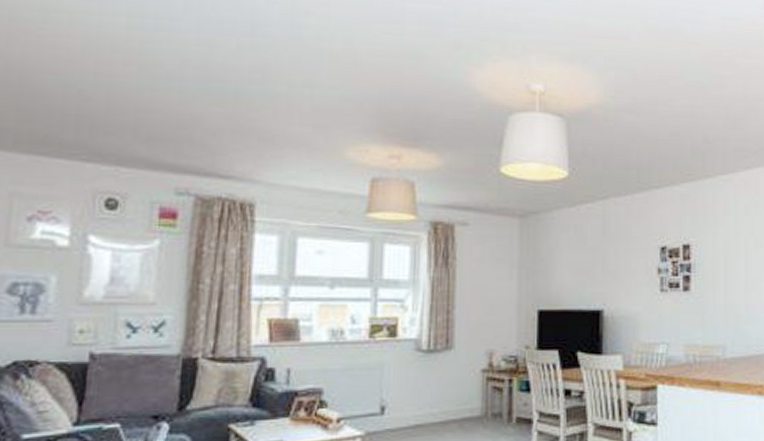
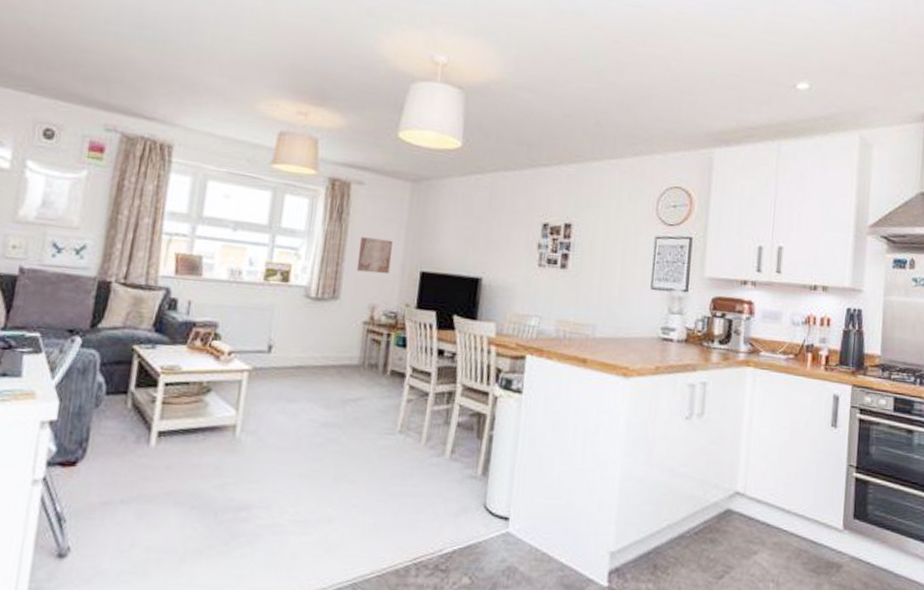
wall art: none [469,280,506,317] -> present [356,237,394,275]

